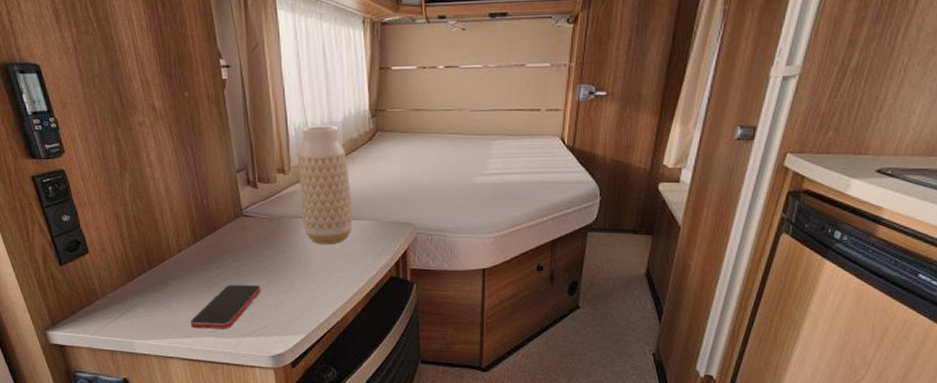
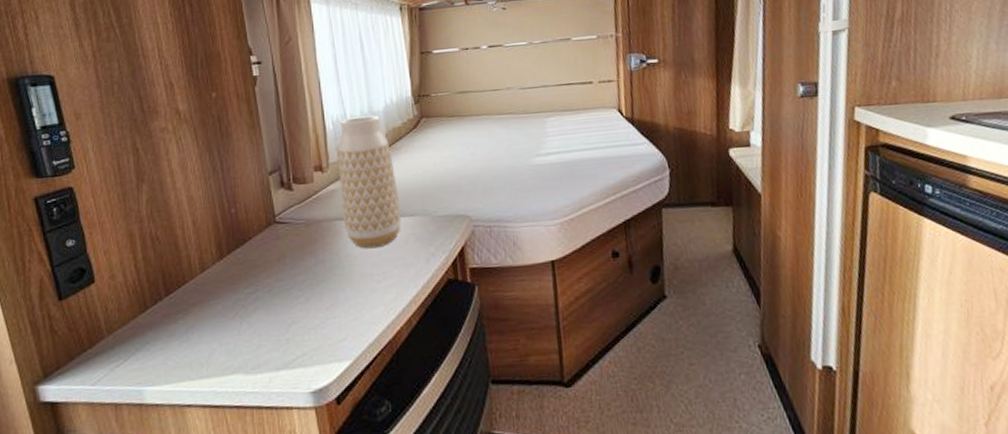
smartphone: present [190,284,261,329] -> none [213,303,298,366]

